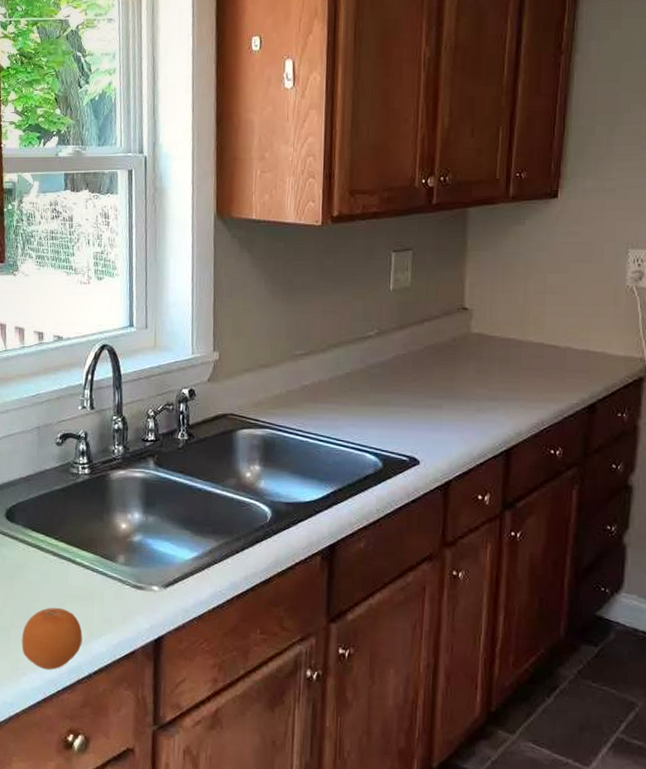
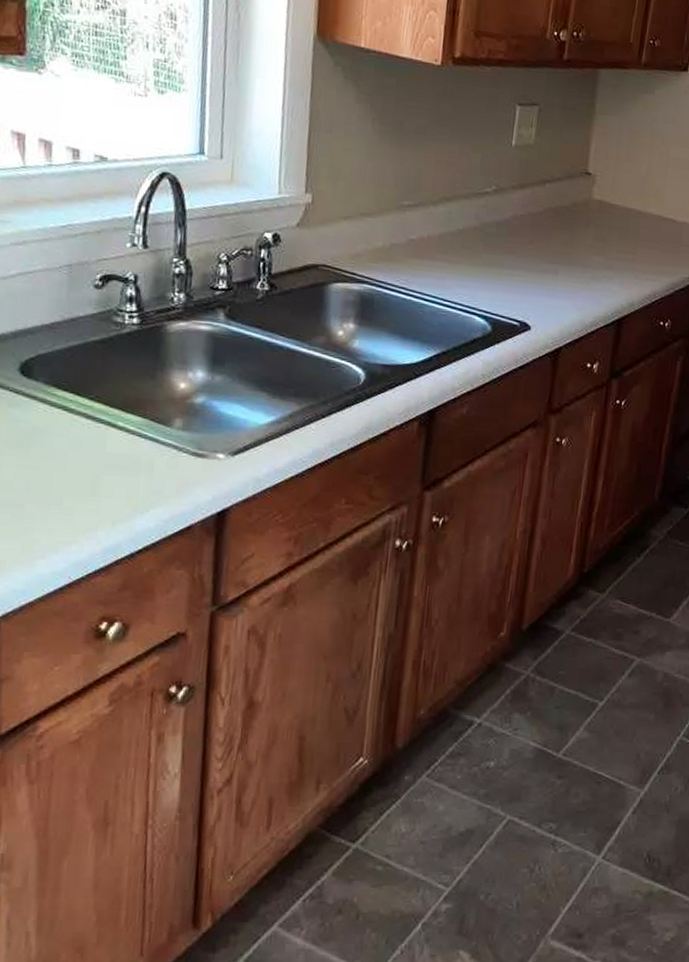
fruit: present [21,607,83,670] -> none [39,478,124,550]

